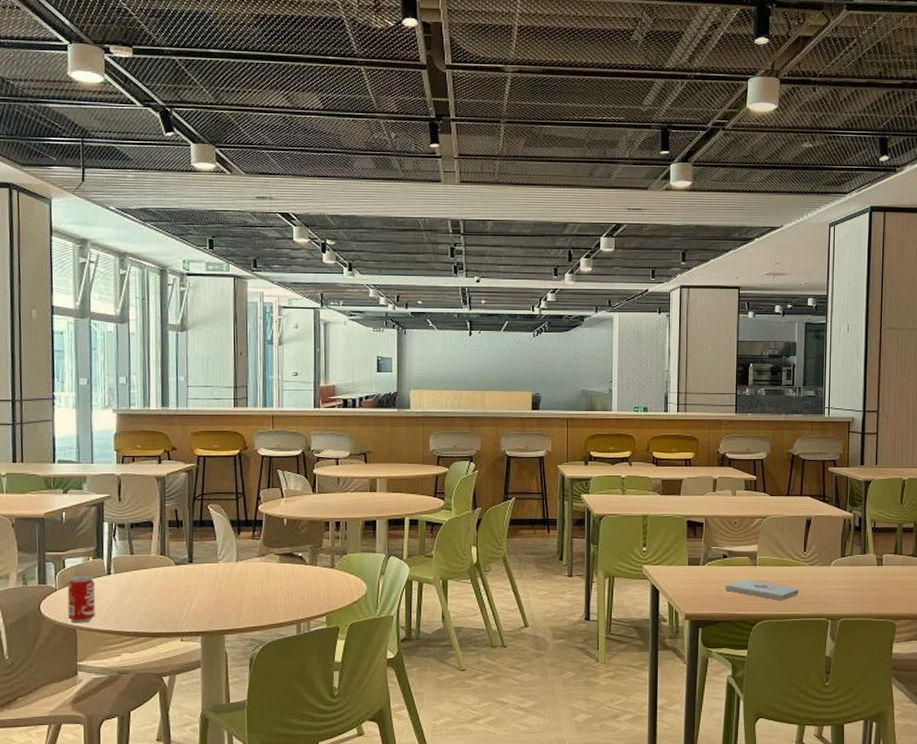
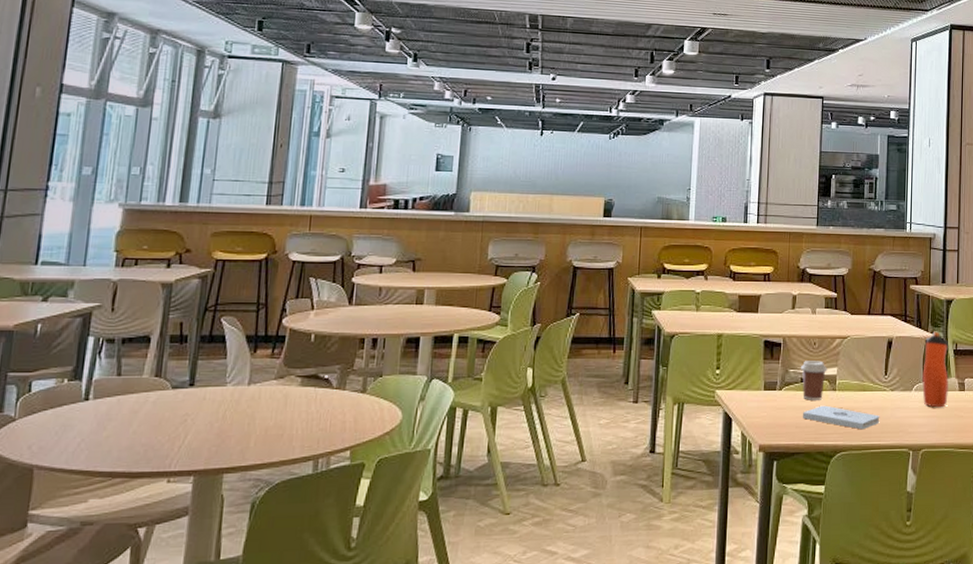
beverage can: present [67,574,96,623] -> none [25,400,67,461]
coffee cup: none [723,538,748,574] -> present [801,361,827,400]
water bottle: none [840,510,867,581] -> present [922,331,948,408]

